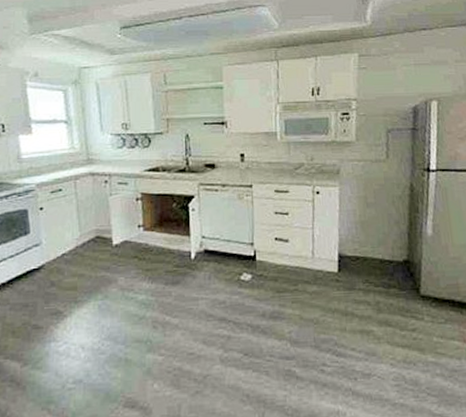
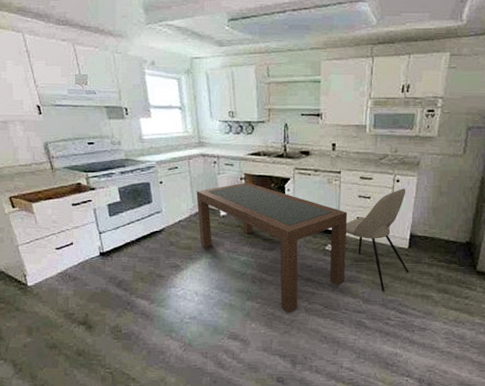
dining table: none [84,203,266,365] -> present [196,182,348,312]
dining chair: none [262,200,343,329] -> present [345,188,410,292]

